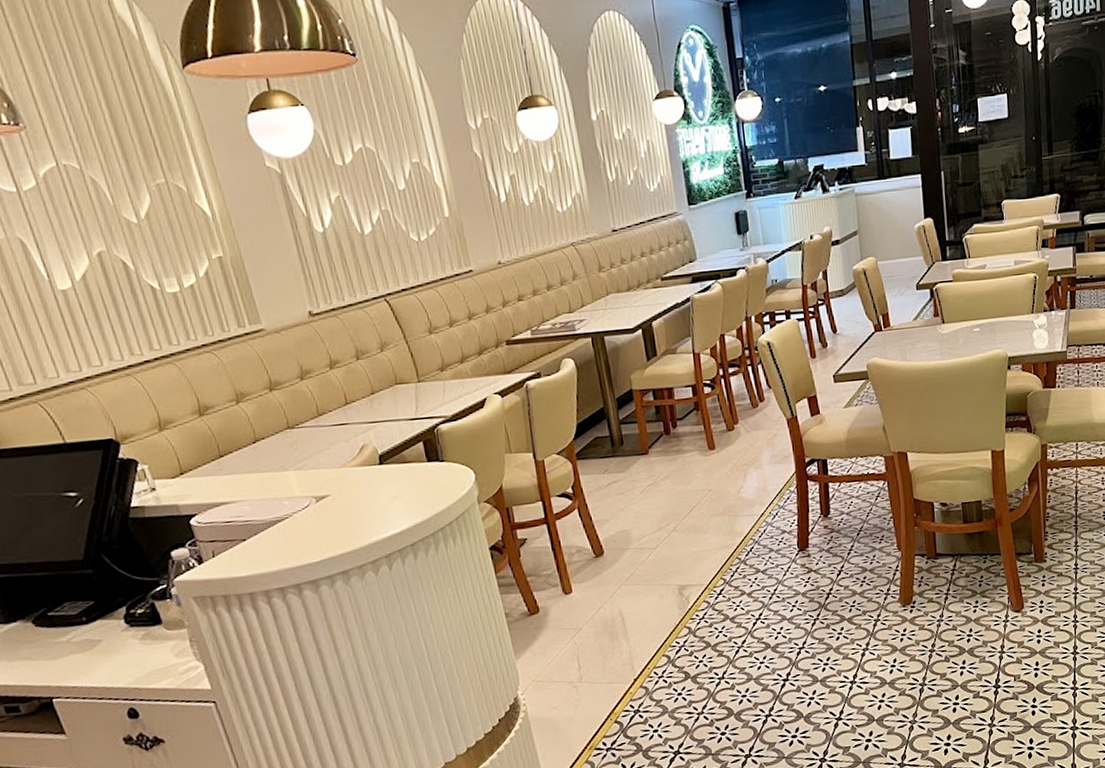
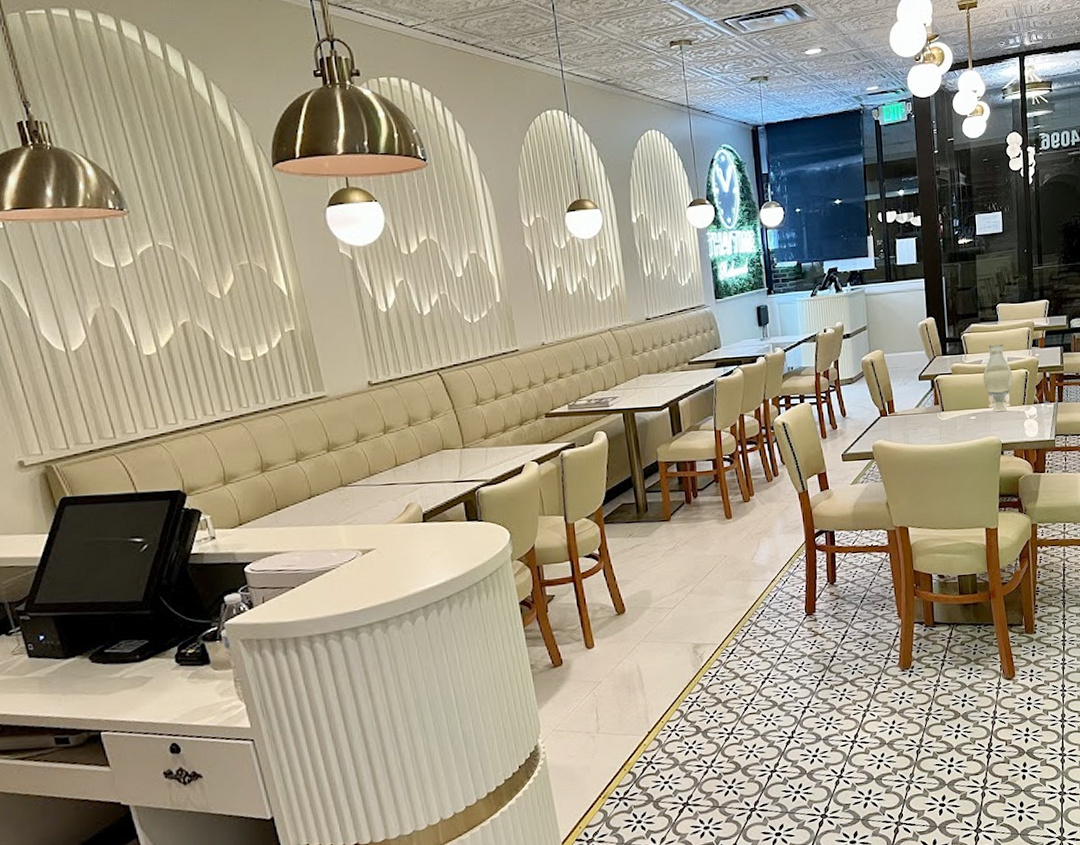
vase: none [987,246,1020,323] -> present [982,344,1013,412]

